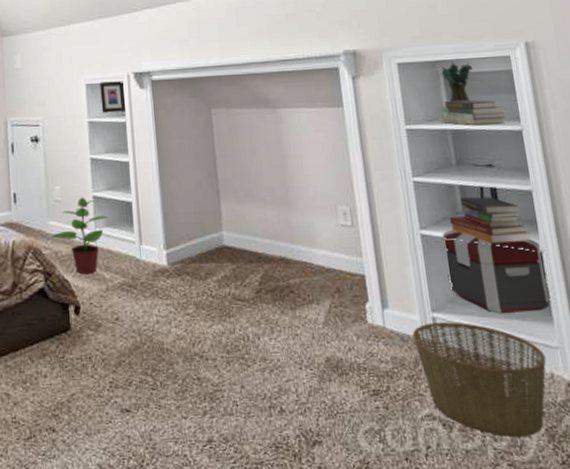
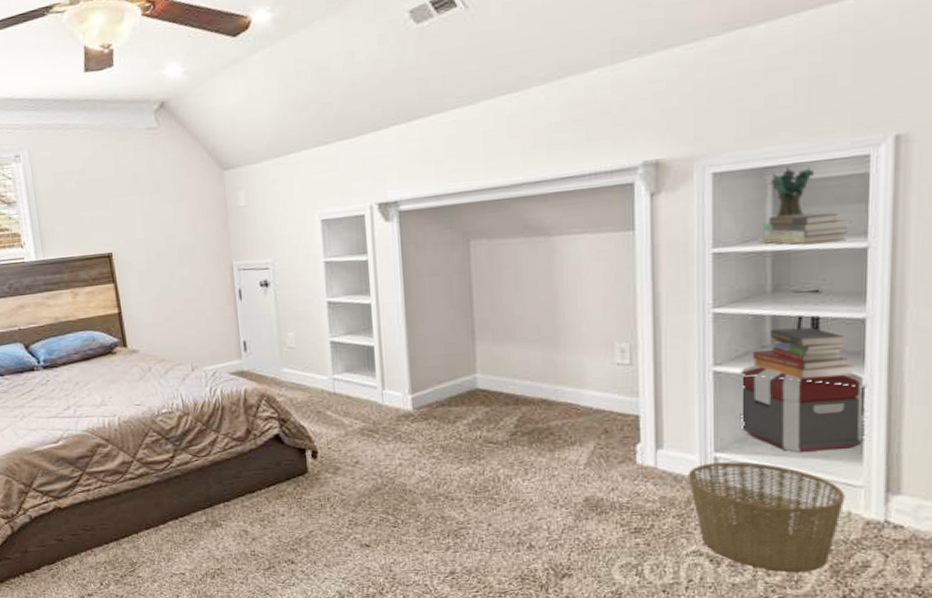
potted plant: present [51,197,108,275] -> none [285,343,347,421]
picture frame: present [100,82,125,113] -> none [337,215,367,251]

